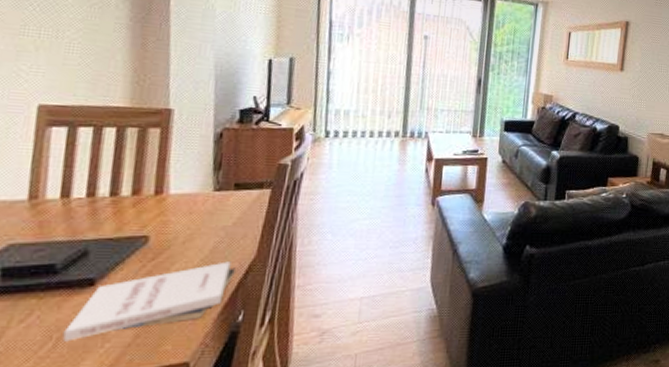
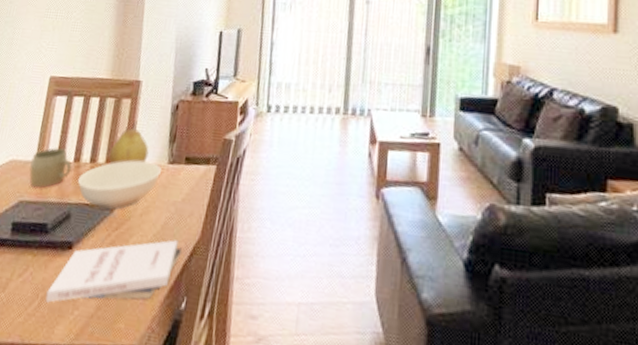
mug: none [18,182,85,227] -> present [29,147,72,188]
bowl: none [94,189,205,242] -> present [77,160,161,210]
fruit: none [135,150,189,197] -> present [108,120,149,165]

